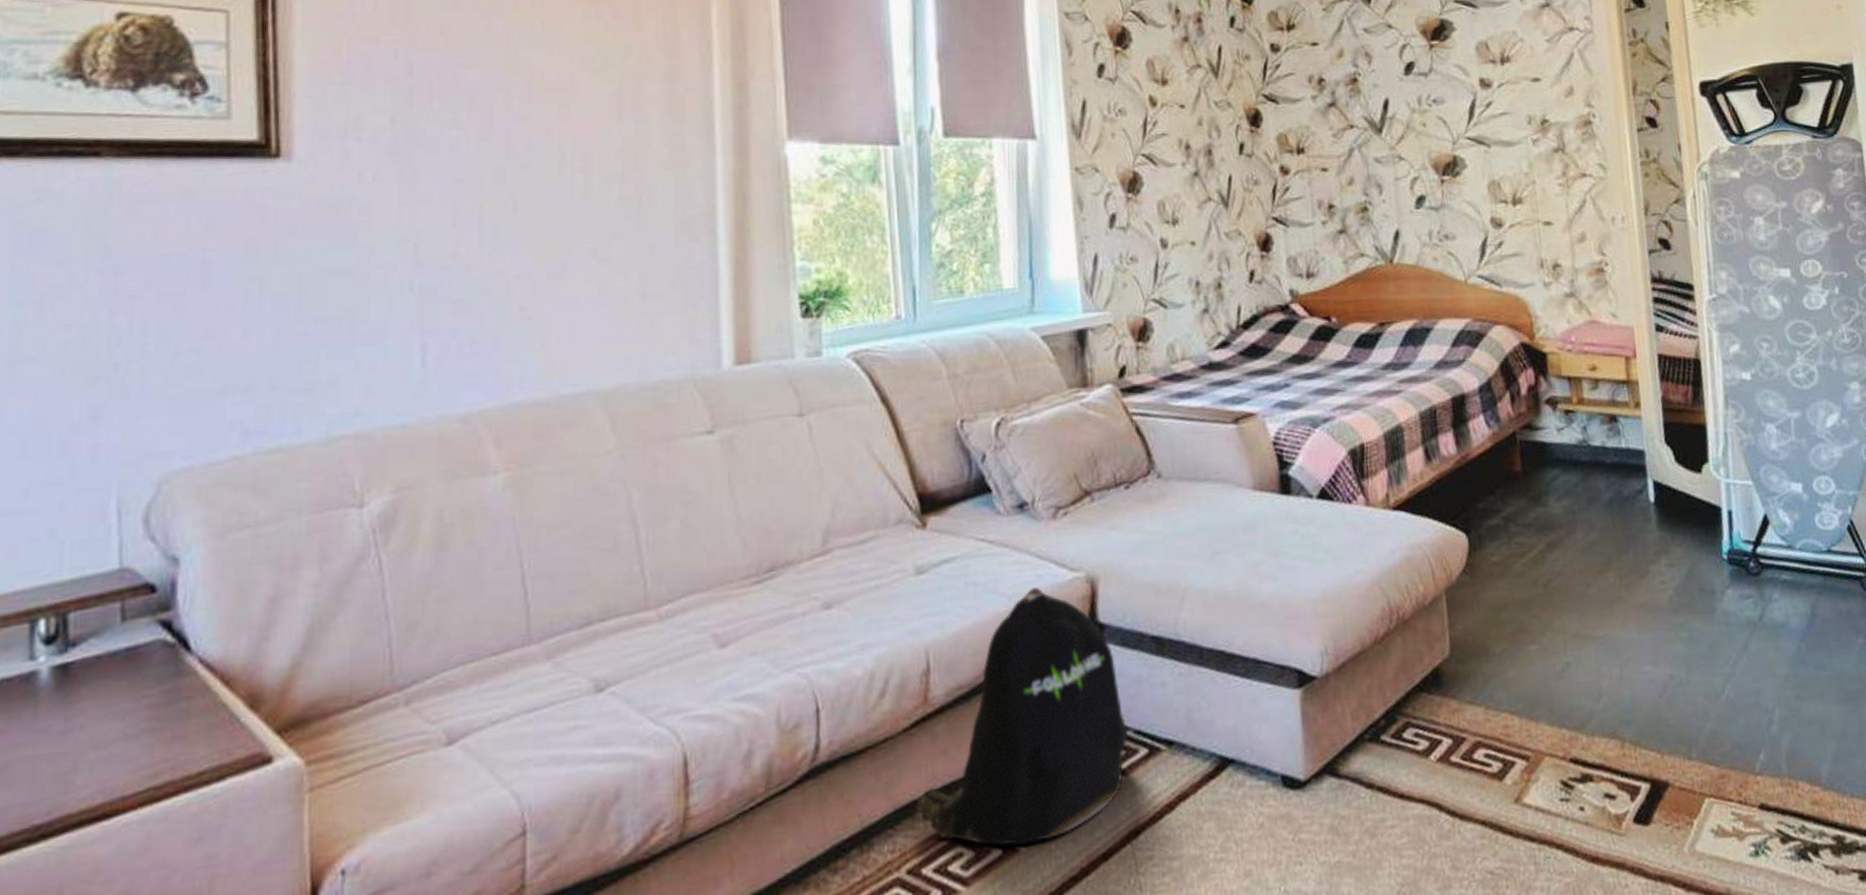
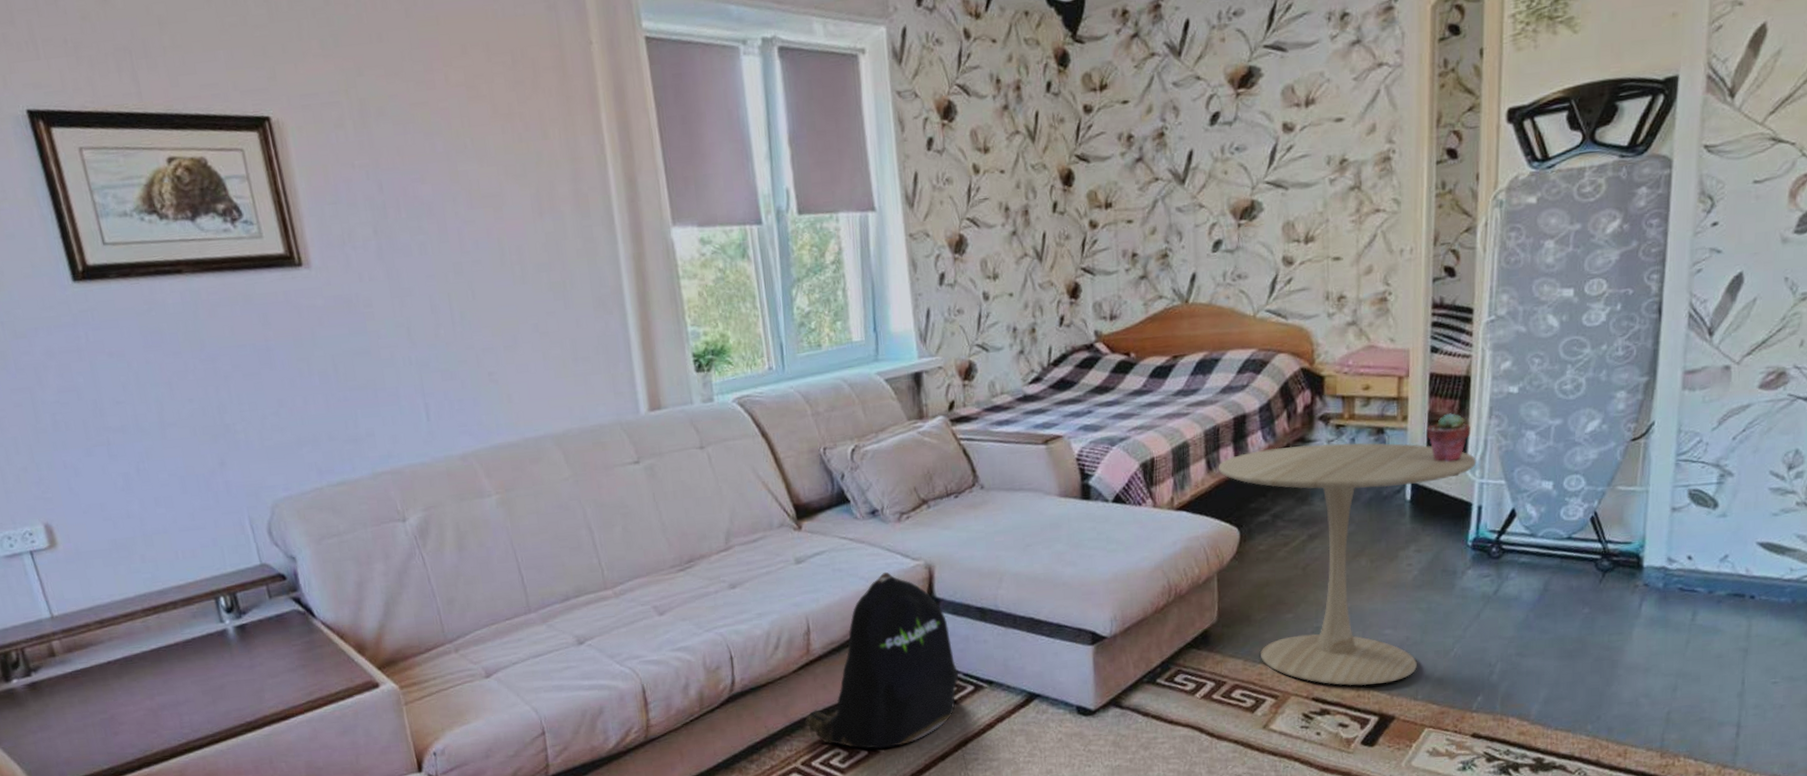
side table: none [1437,432,1719,742] -> present [1218,442,1476,686]
potted succulent: none [1661,400,1709,457] -> present [1426,413,1470,462]

